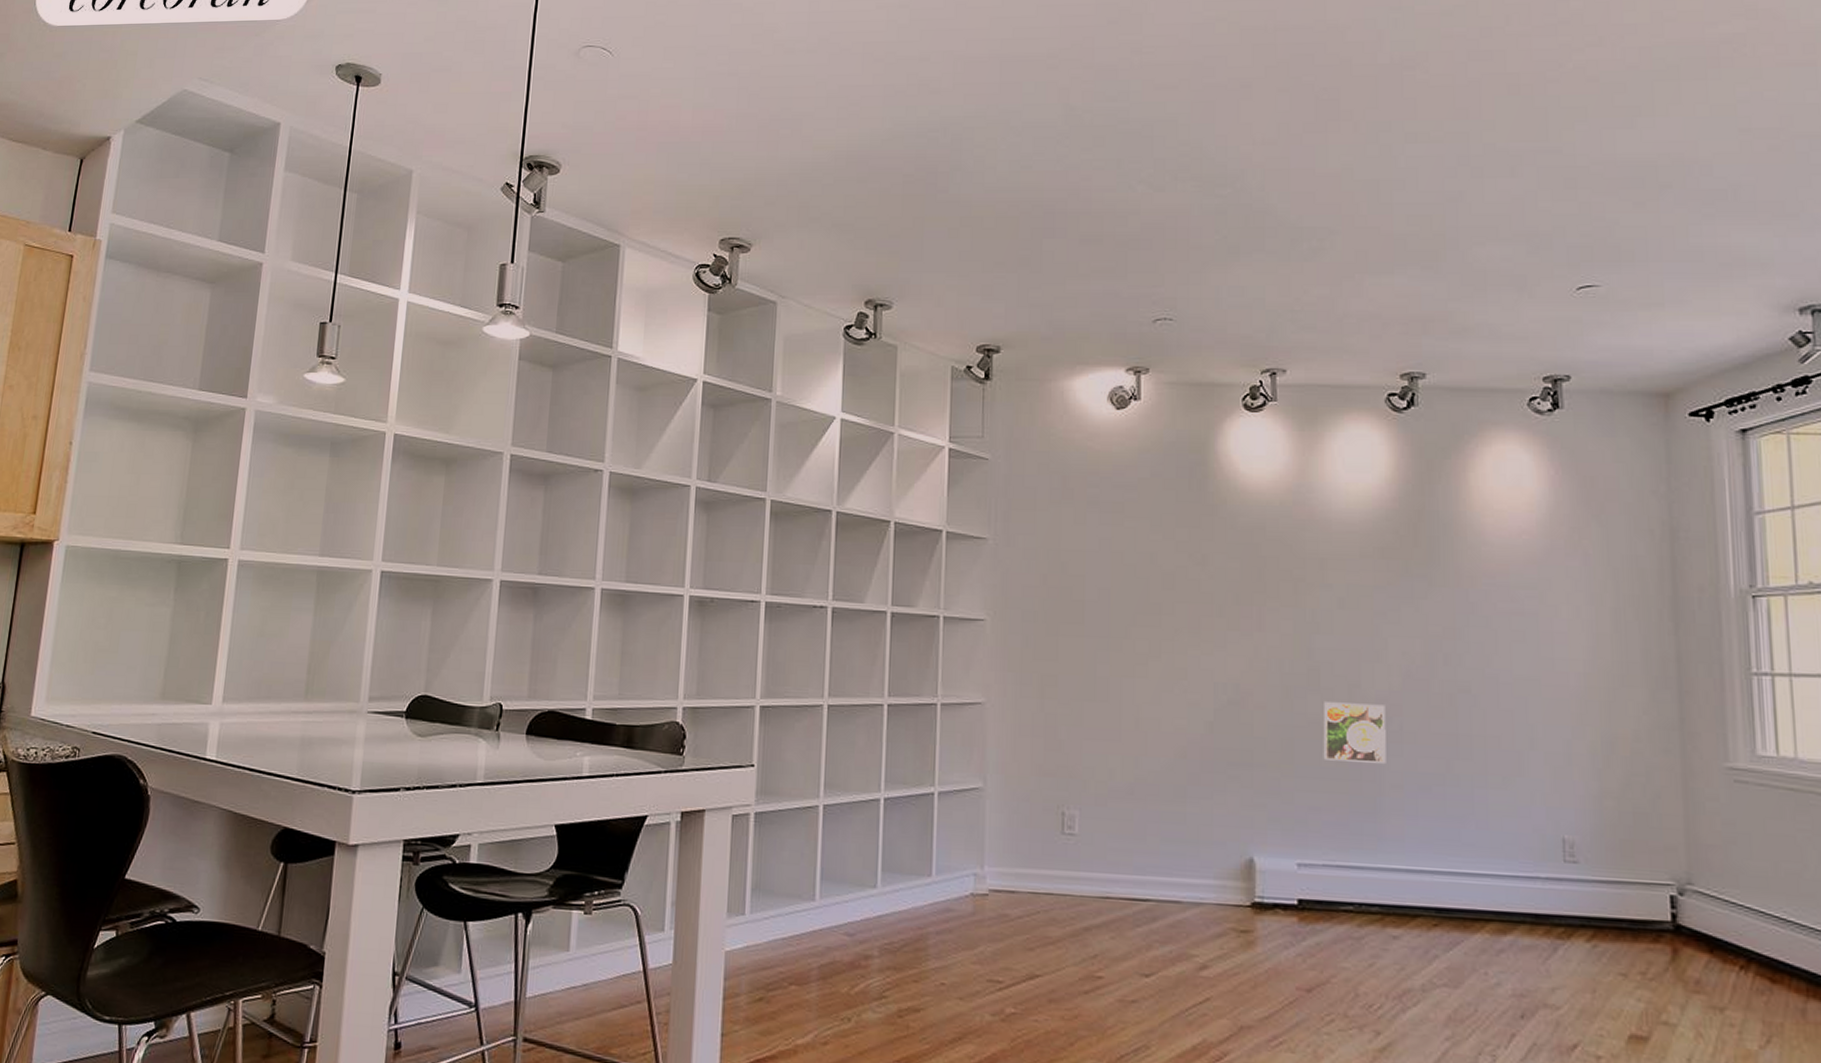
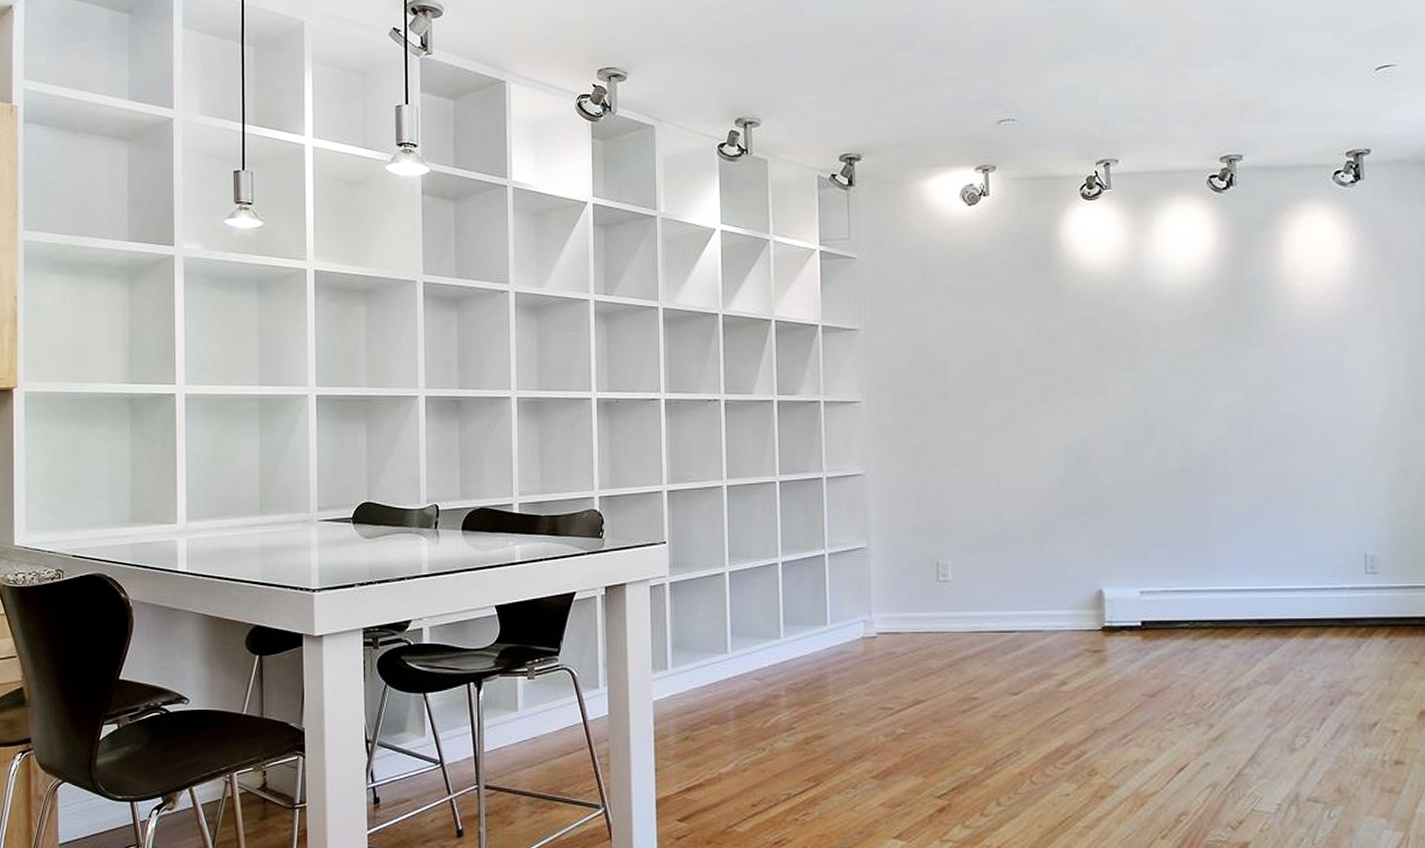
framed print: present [1323,702,1386,763] -> none [1159,451,1214,502]

